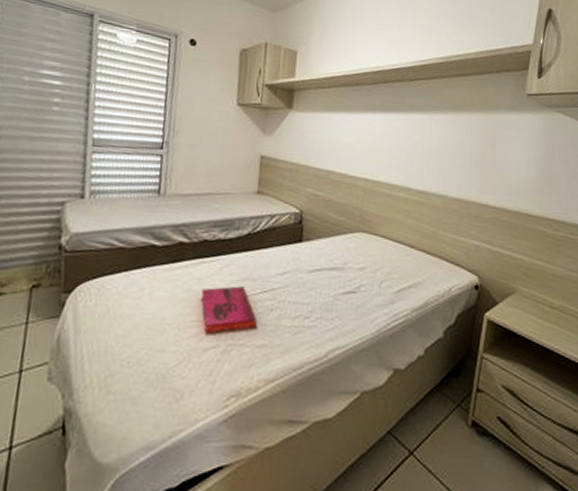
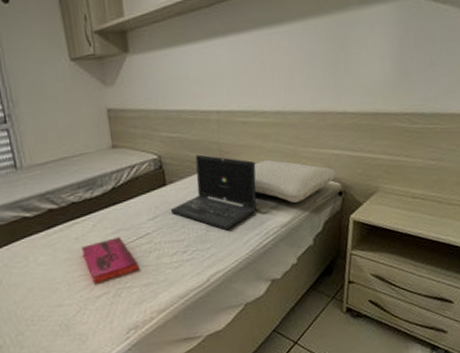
laptop: none [301,217,395,303] -> present [170,154,257,231]
pillow: none [389,236,475,287] -> present [254,159,337,203]

